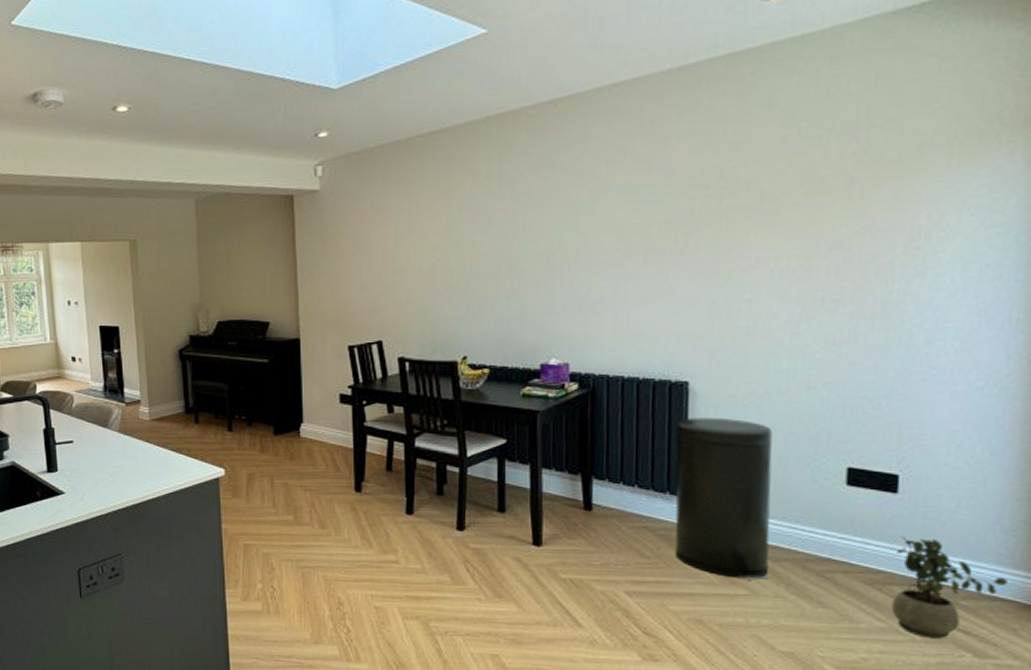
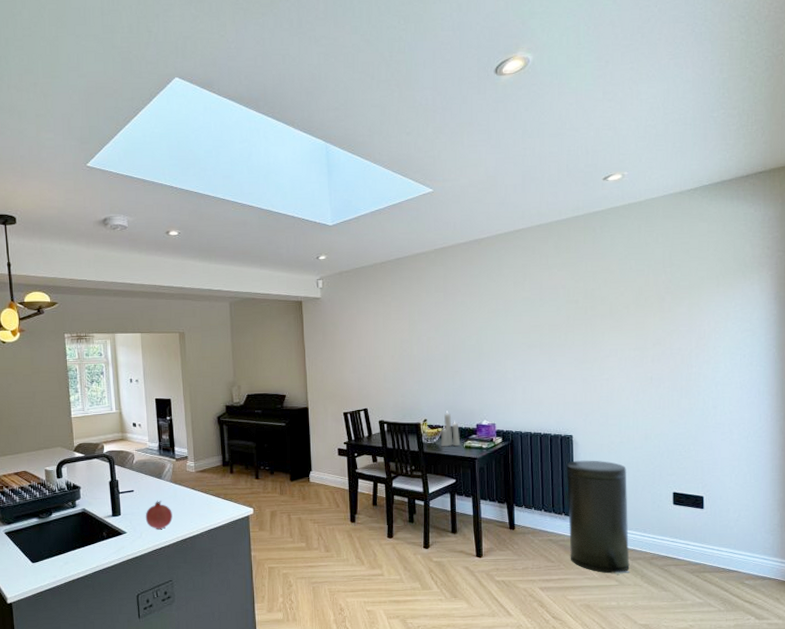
fruit: none [87,454,122,490] -> present [145,500,173,529]
candle: none [486,345,516,395] -> present [440,411,461,447]
potted plant: present [891,536,1007,639] -> none [705,538,771,608]

